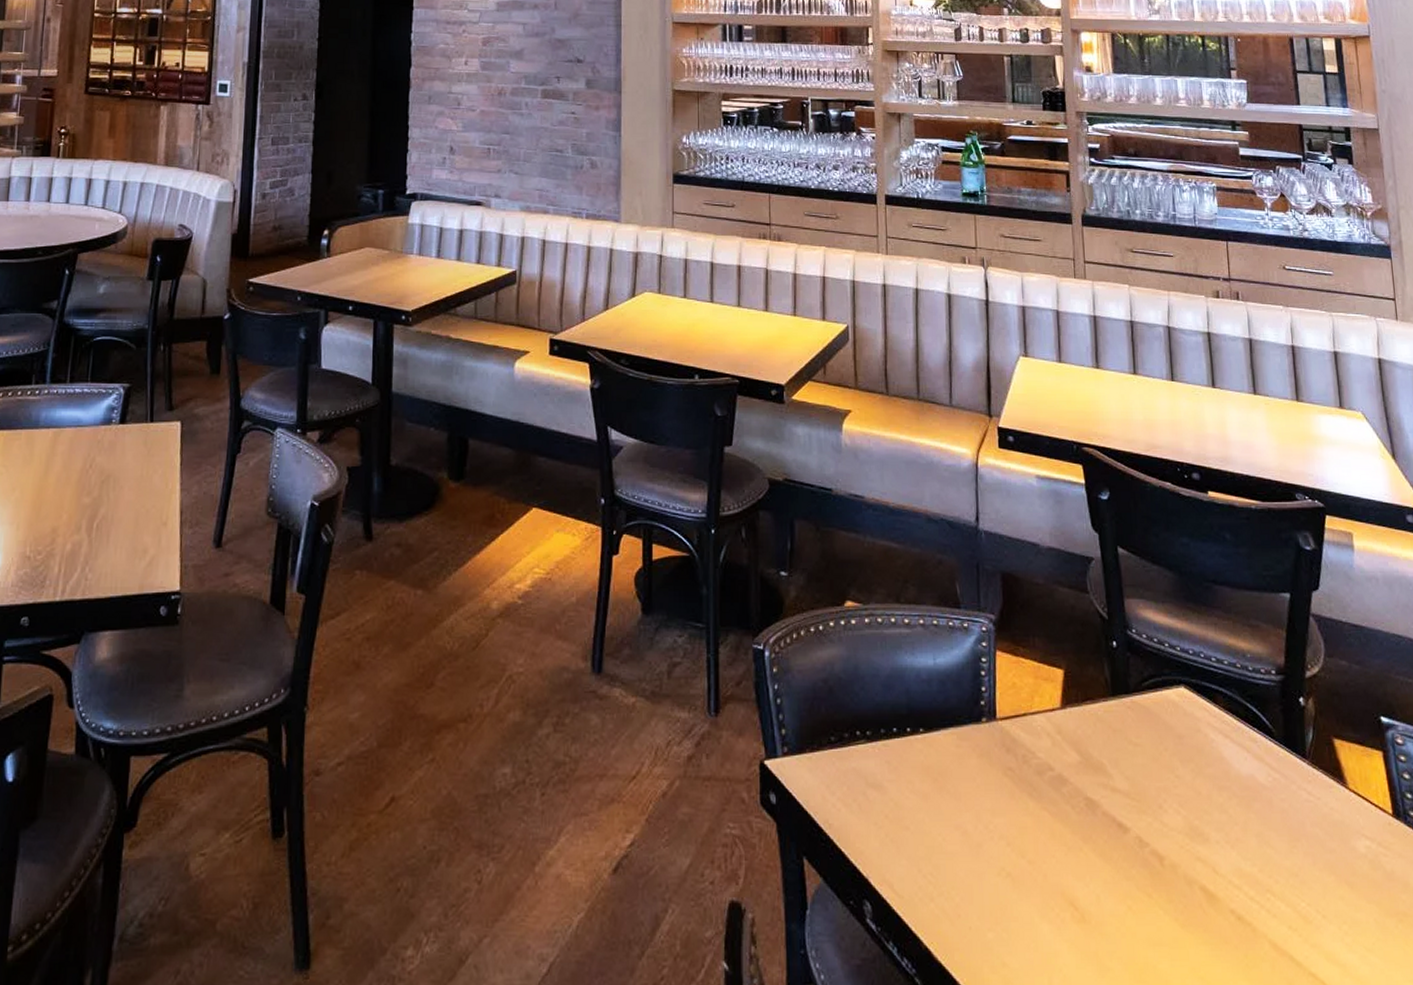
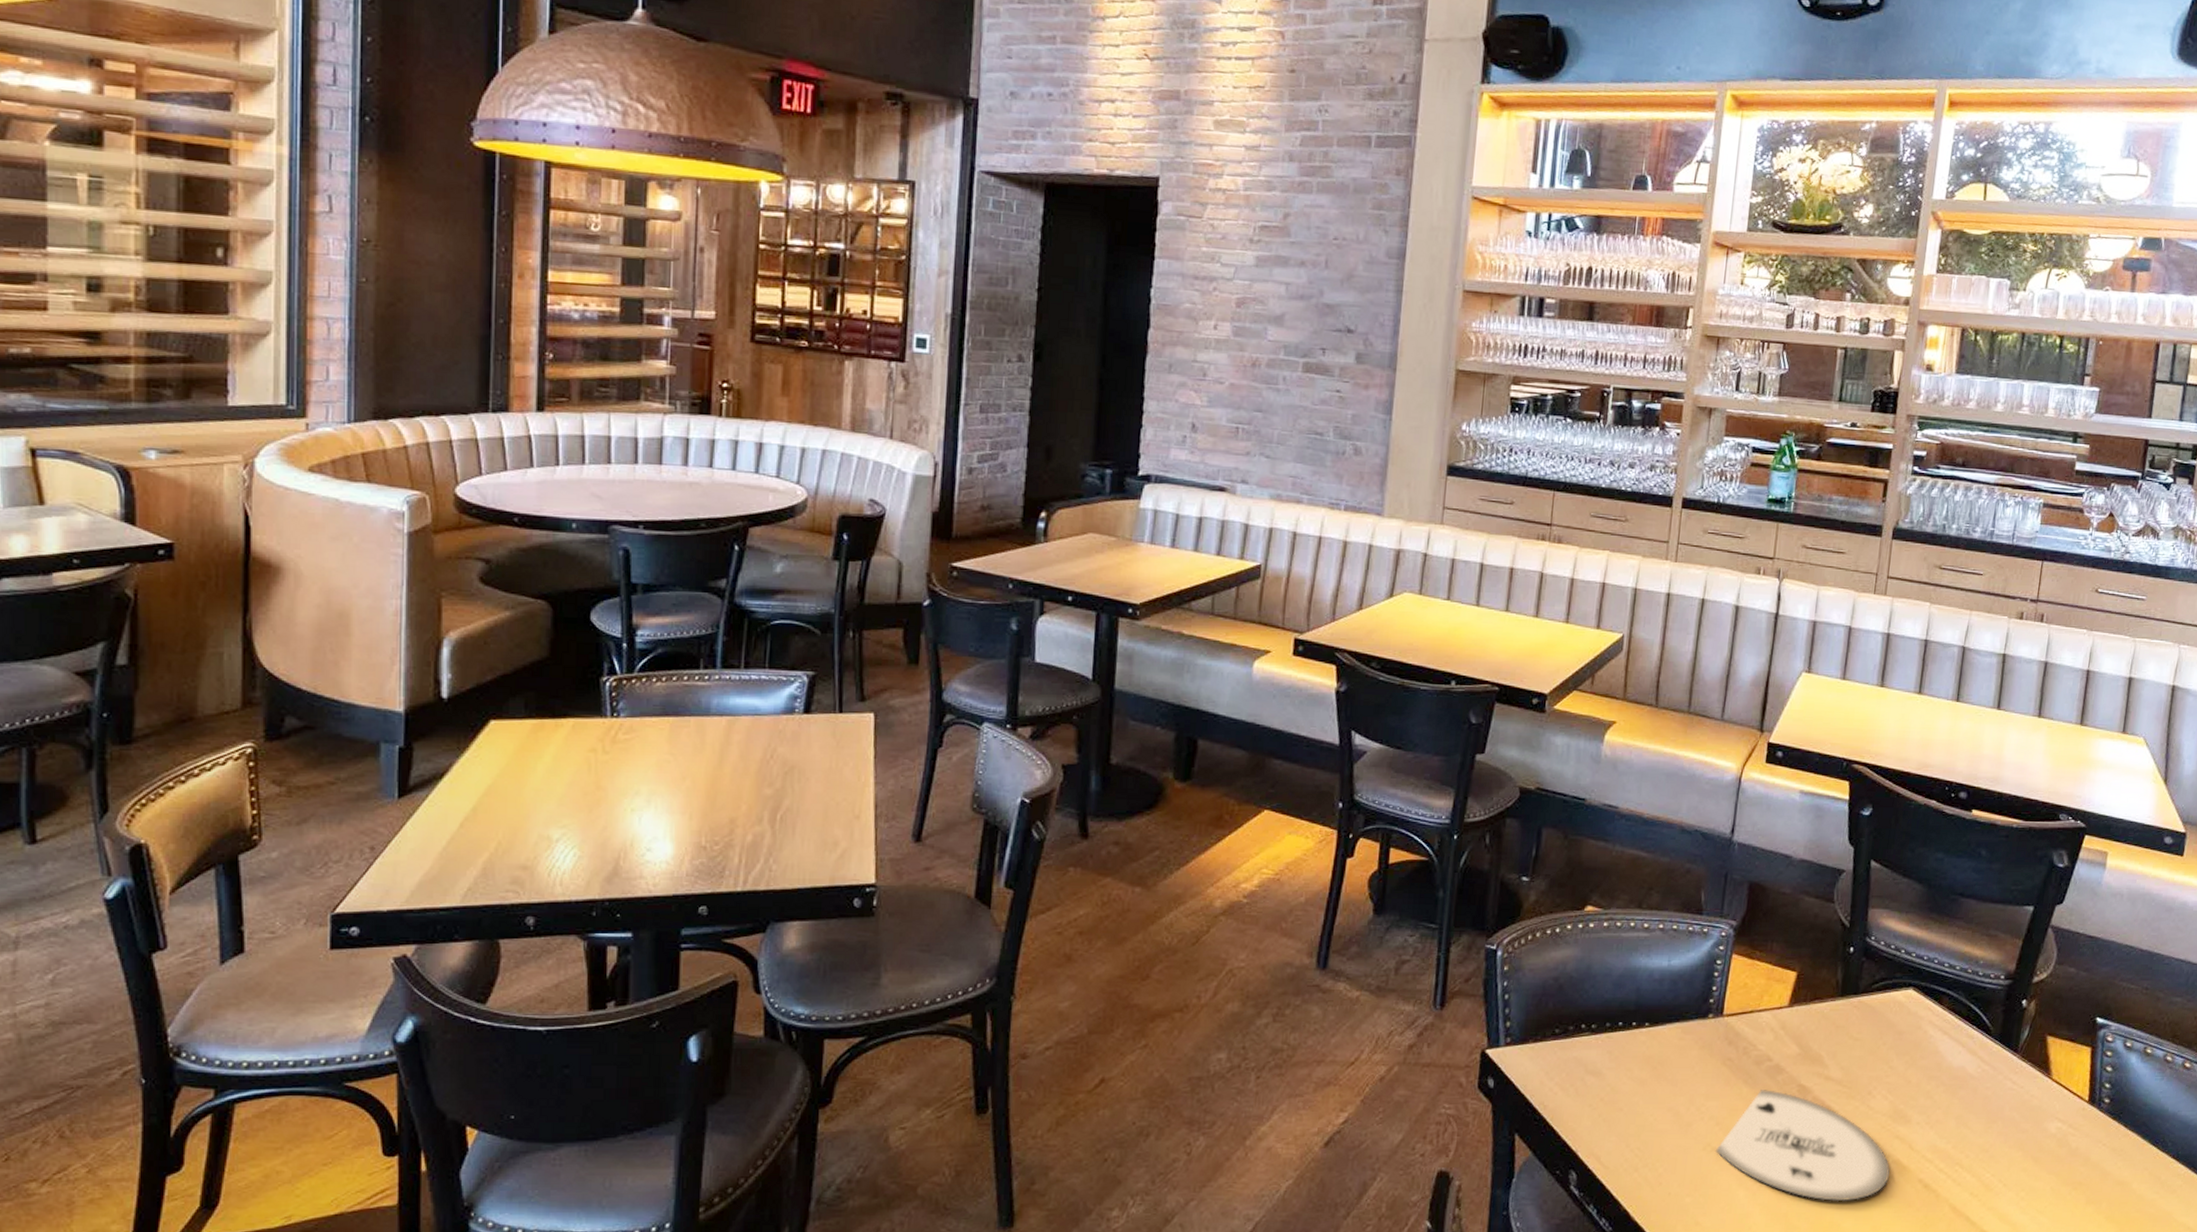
plate: none [1010,804,1198,938] -> present [1715,1090,1890,1202]

